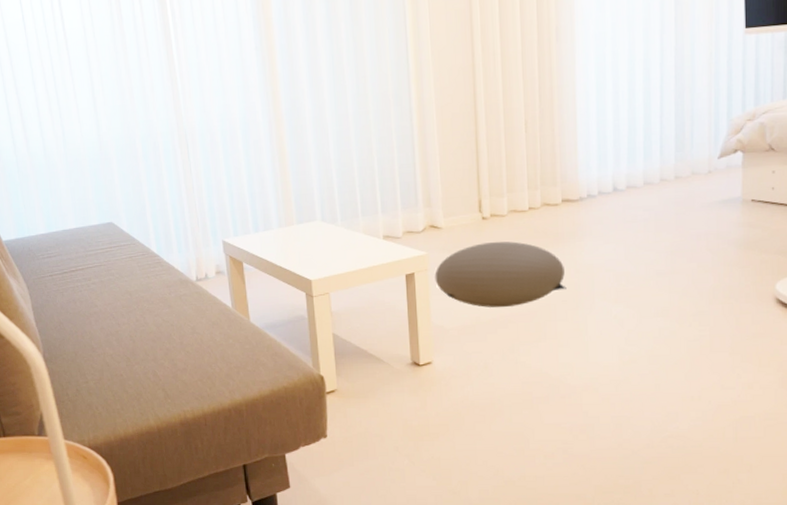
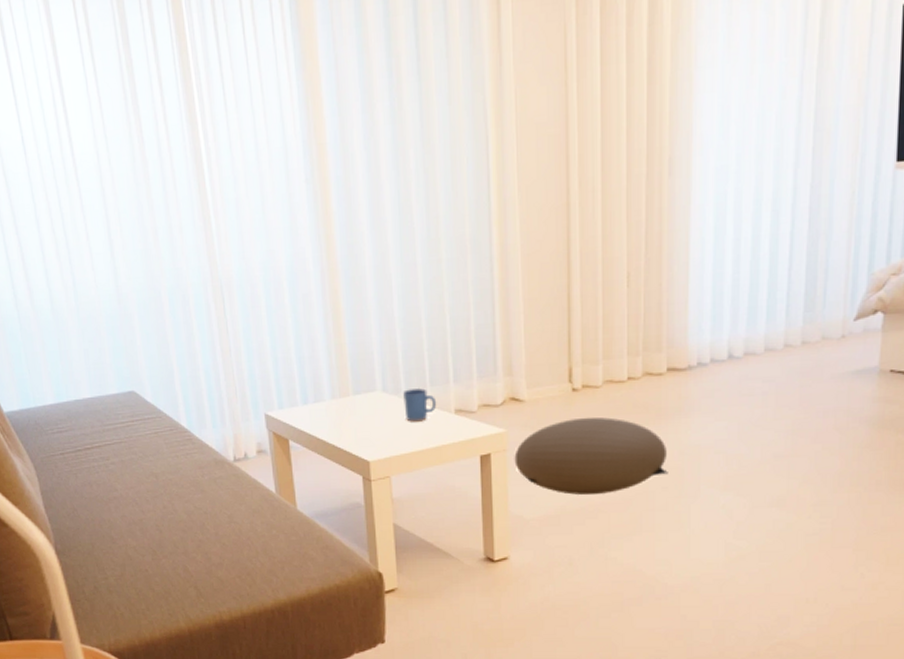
mug: none [339,217,368,247] -> present [403,387,437,422]

